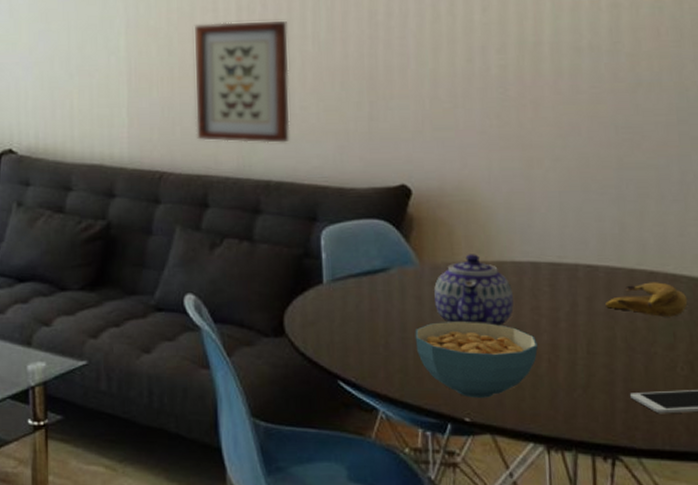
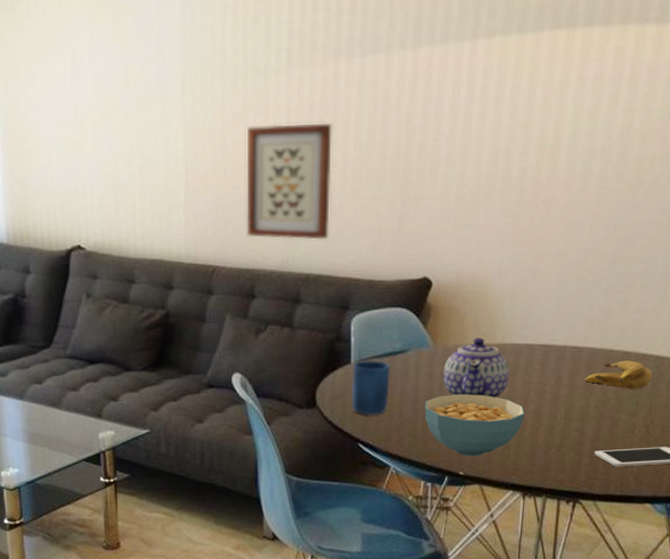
mug: none [325,279,371,347] -> present [352,360,391,416]

